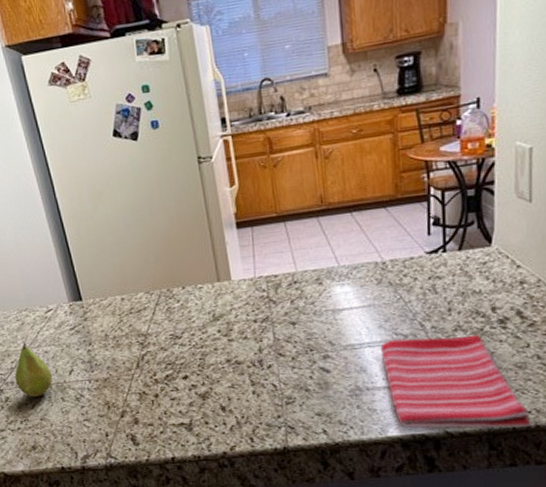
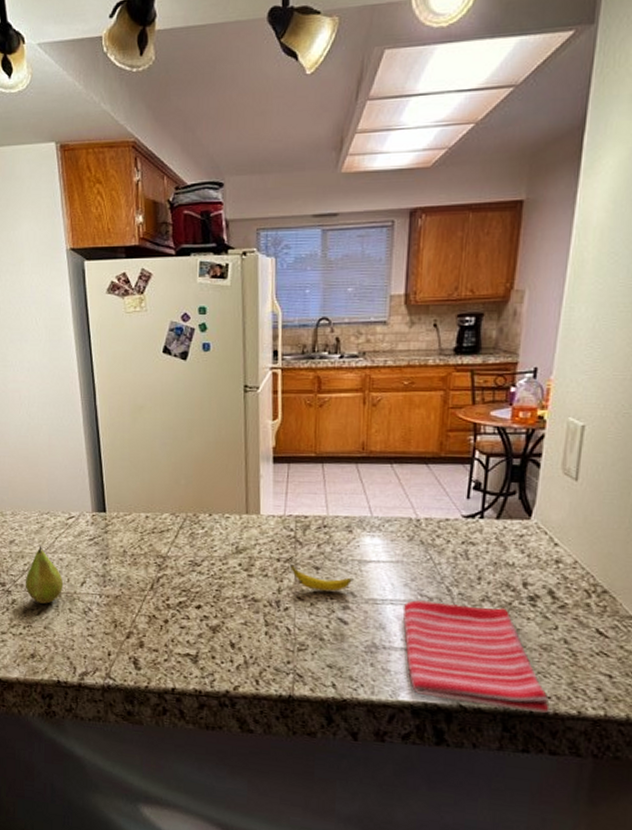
banana: none [266,322,329,345] -> present [289,563,352,592]

